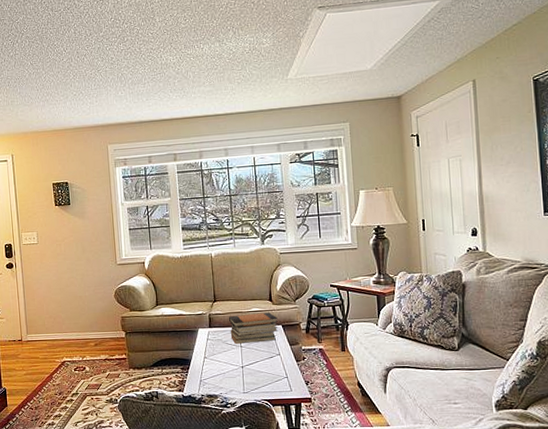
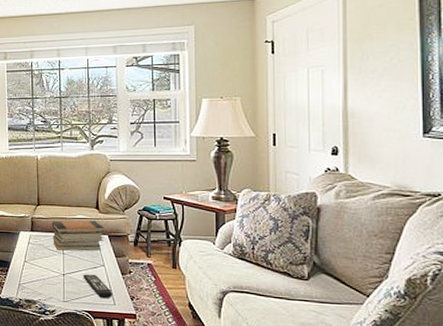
remote control: none [260,364,289,385] -> present [83,274,113,298]

